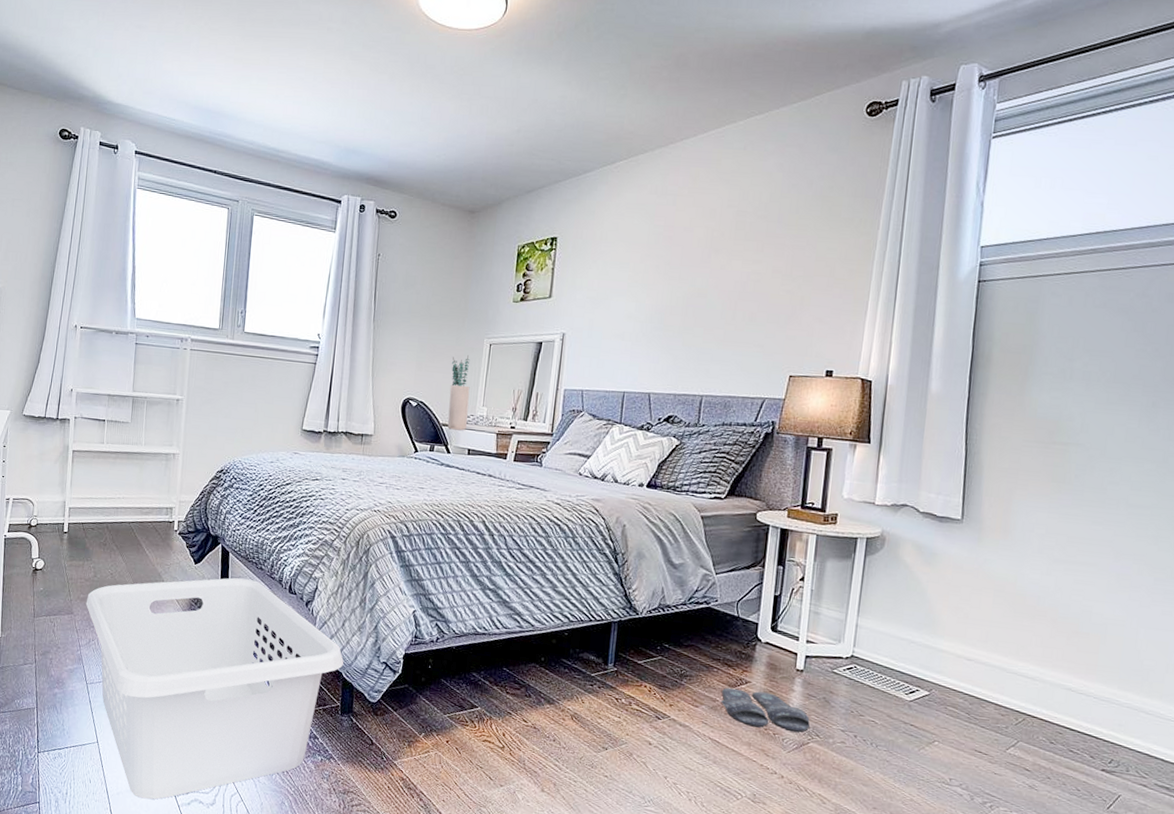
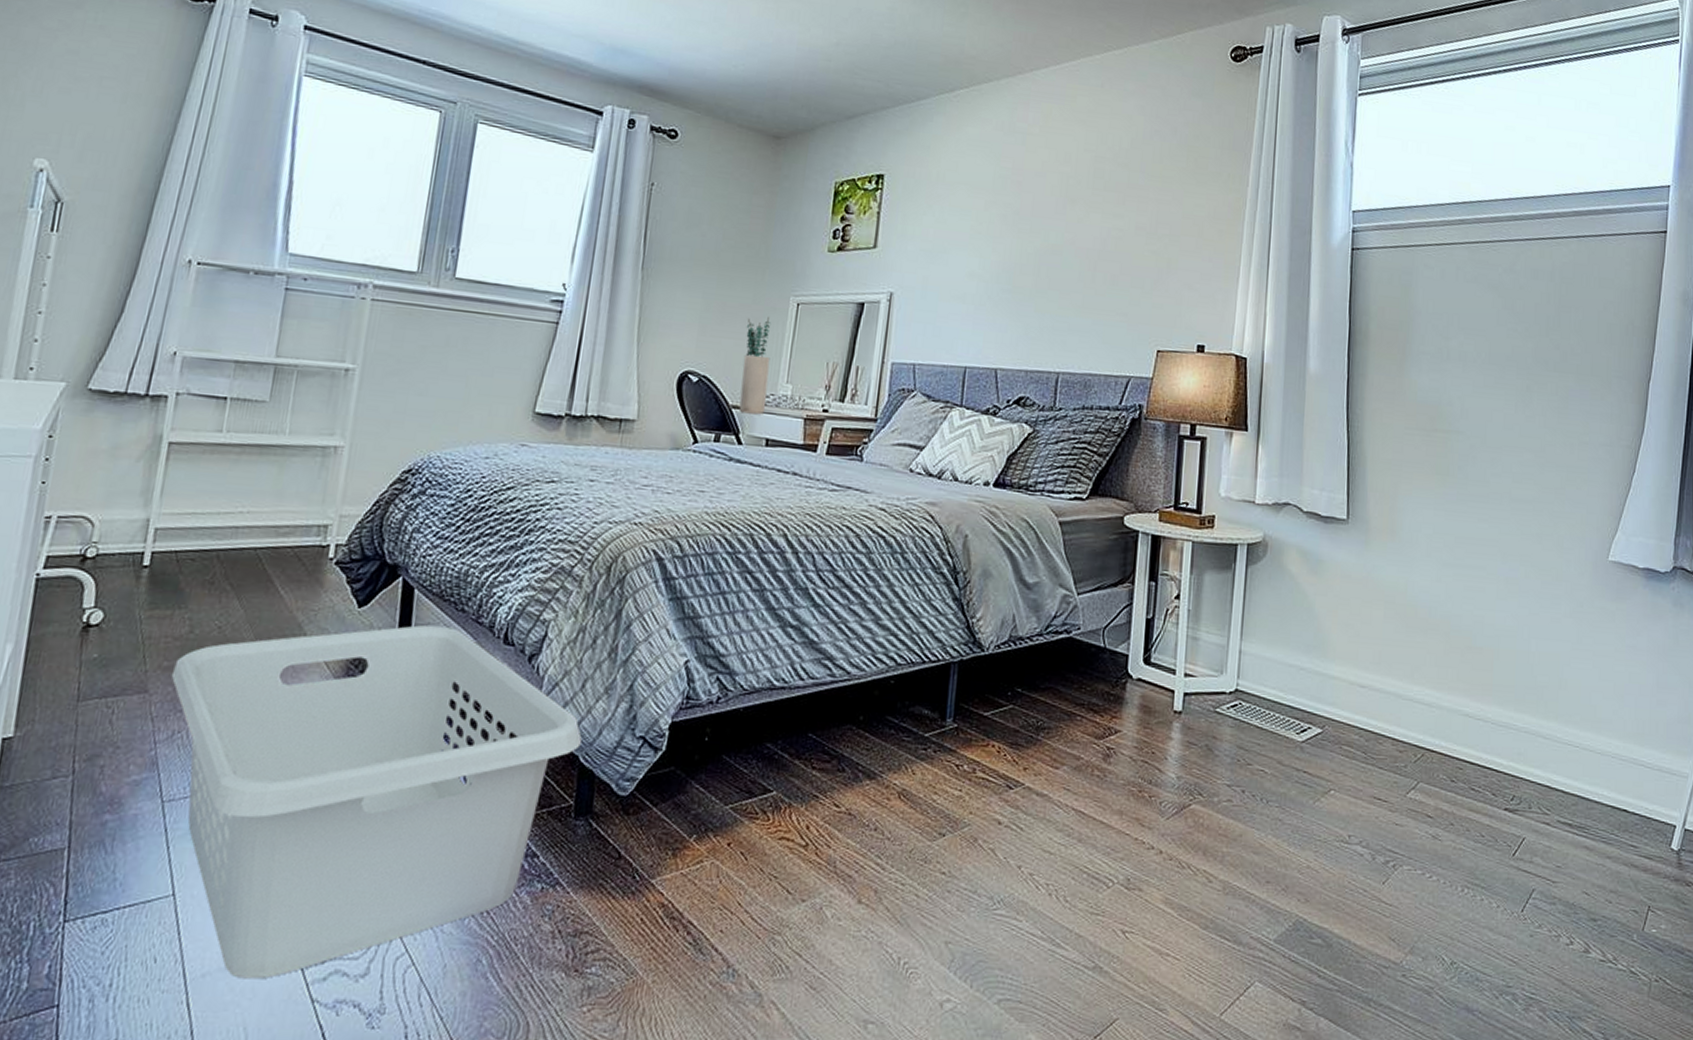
slippers: present [721,687,810,732] -> none [1086,740,1191,792]

